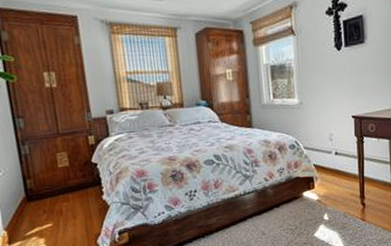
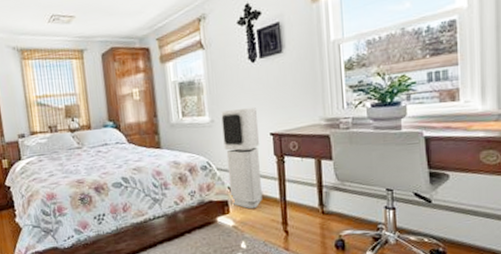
air purifier: none [309,92,344,184] -> present [221,108,263,208]

